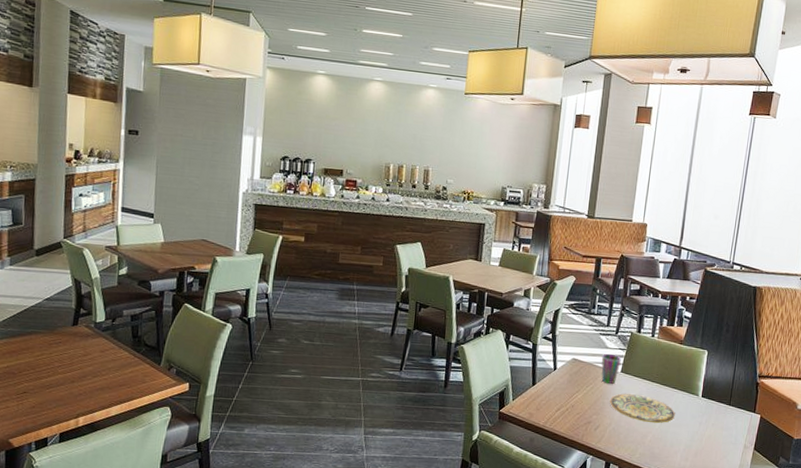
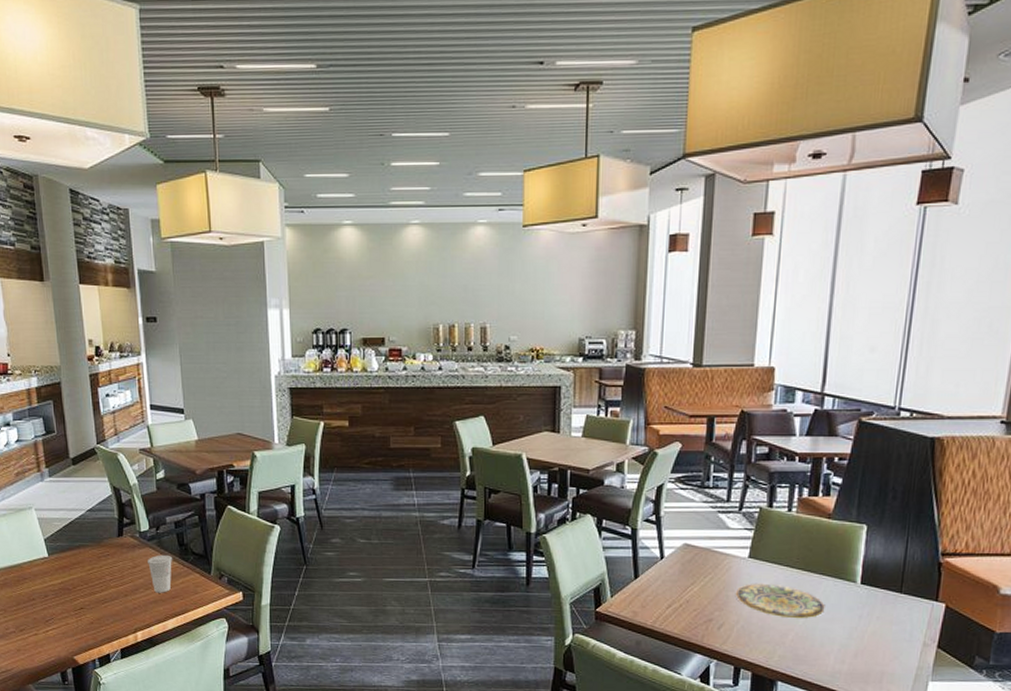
cup: none [99,345,125,381] -> present [148,554,173,593]
cup: present [601,353,622,384] -> none [721,535,749,572]

